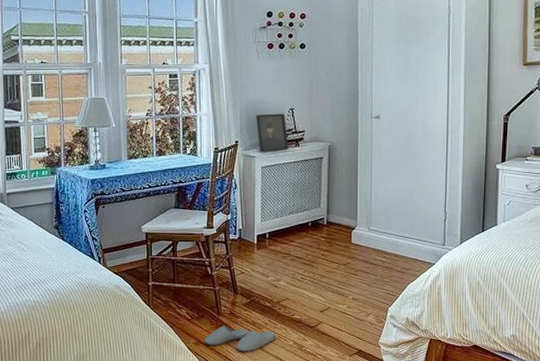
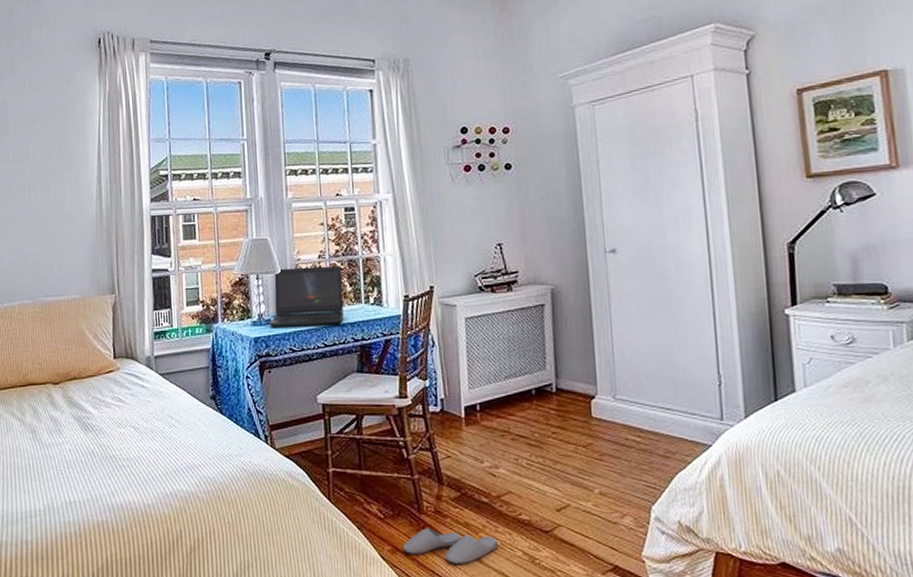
laptop computer: none [103,122,166,171] -> present [268,265,344,327]
picture frame: present [256,113,289,153] -> none [454,250,499,301]

